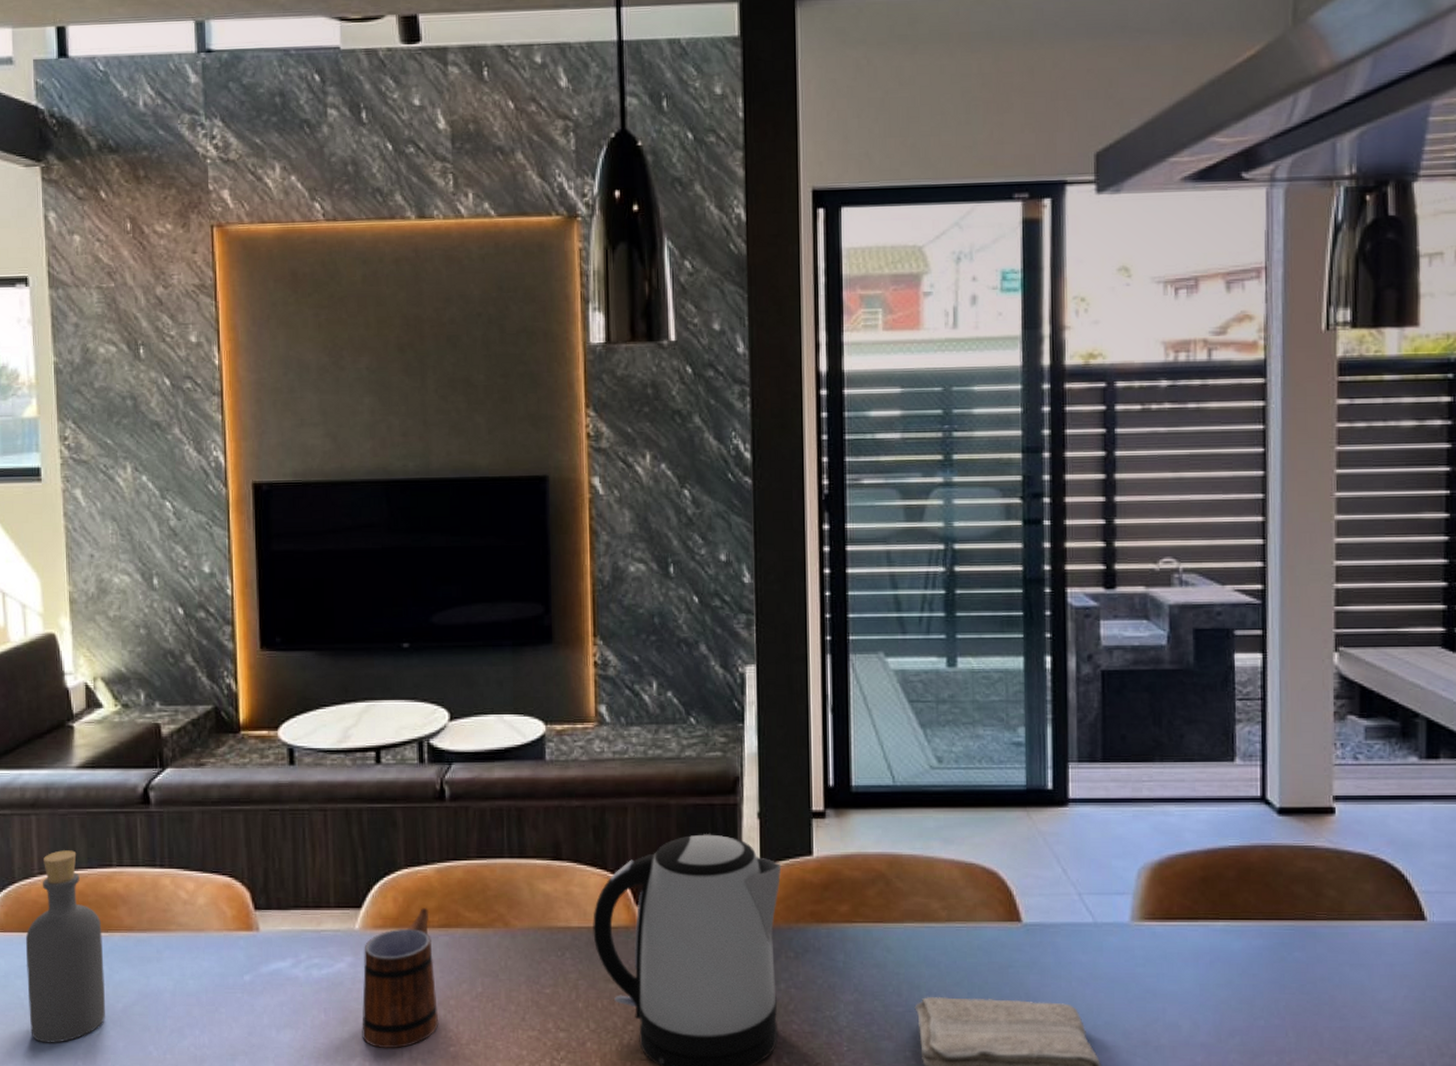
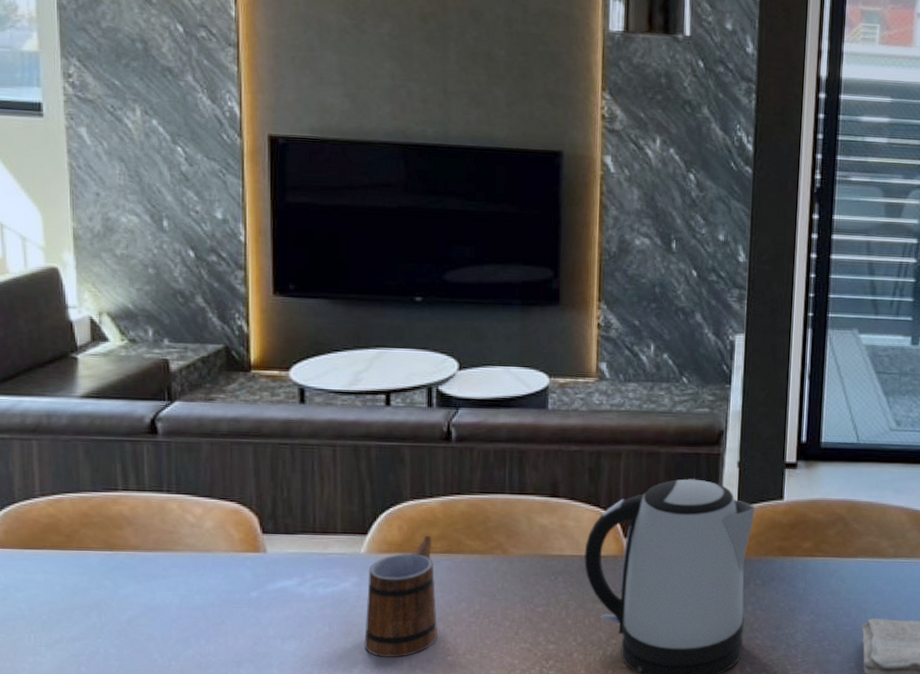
bottle: present [25,850,105,1043] -> none [26,474,109,651]

